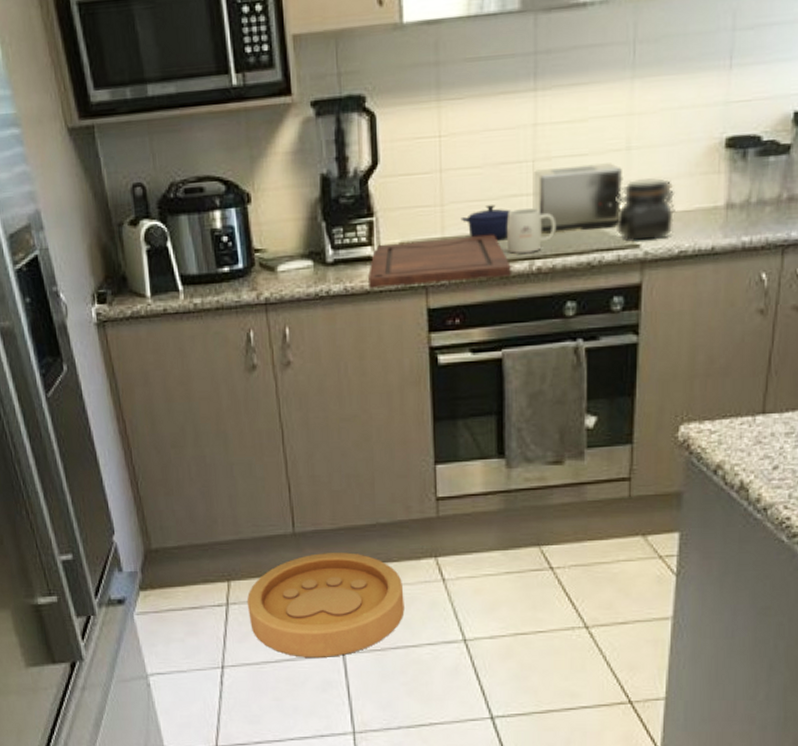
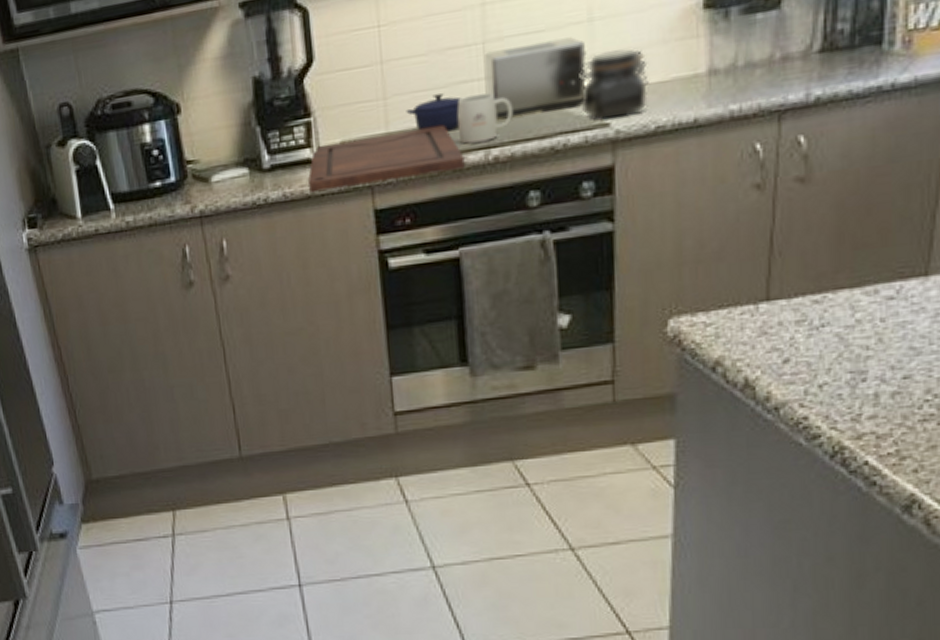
pet bowl: present [246,552,405,657] -> none [193,475,365,590]

